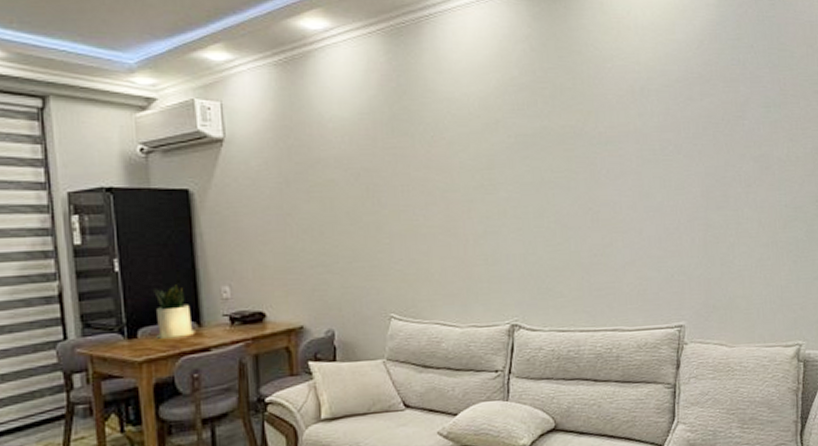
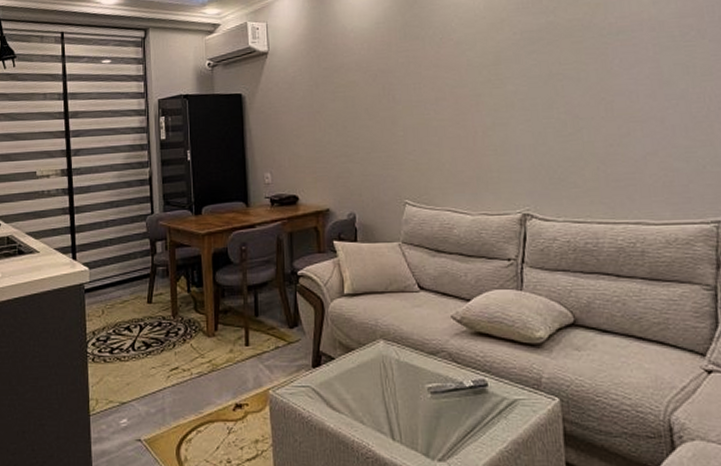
planter: present [154,285,195,340] -> none [214,171,244,217]

